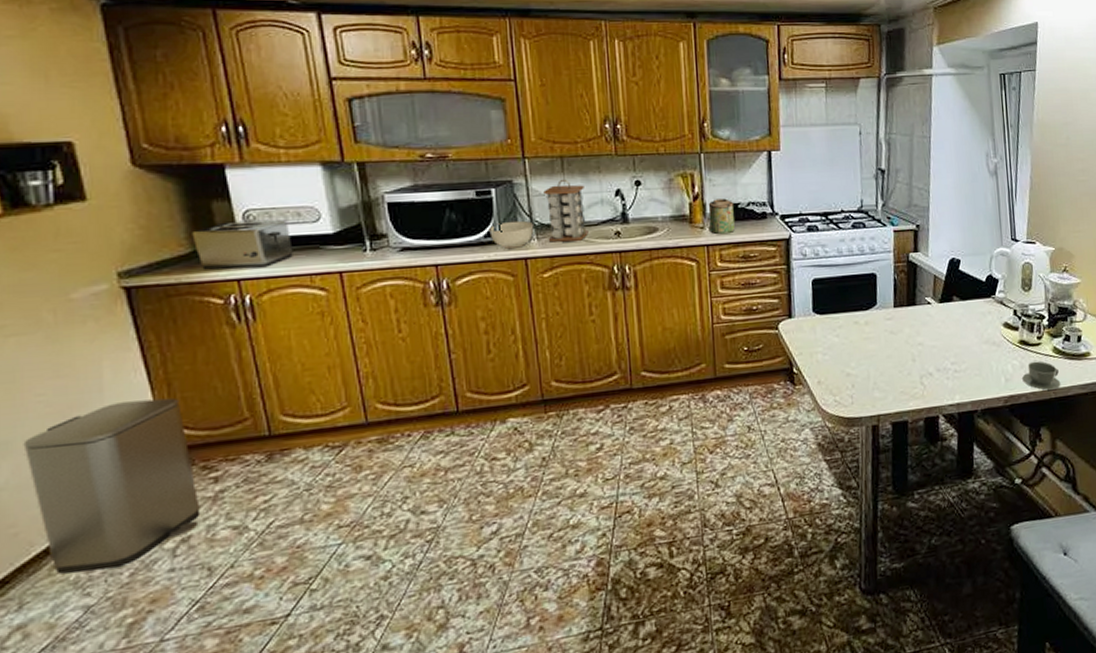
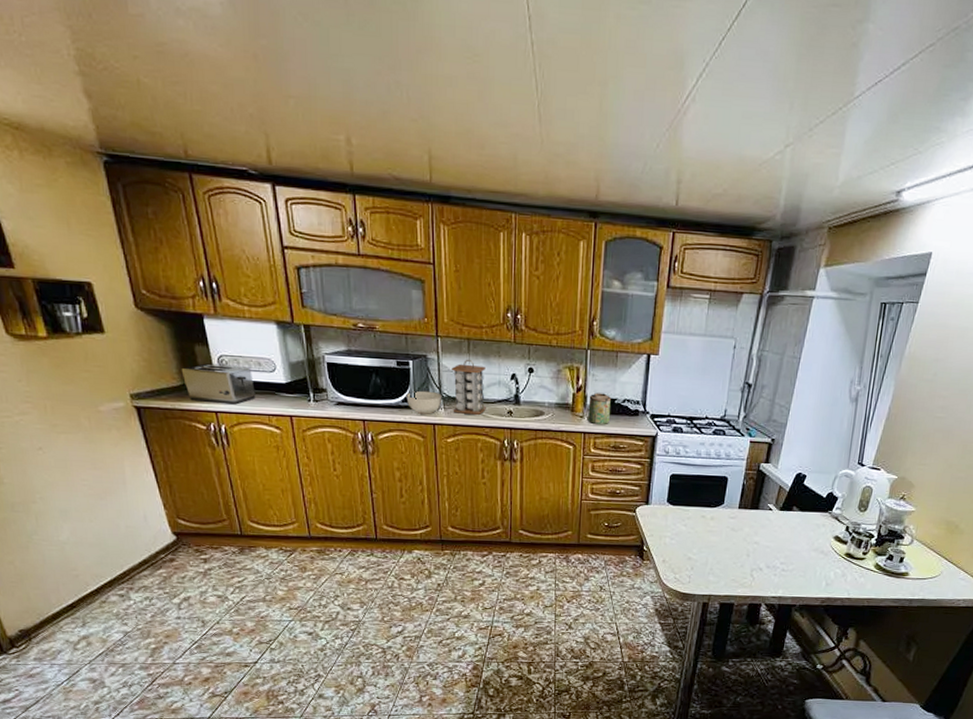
pedal bin: present [23,397,201,574] -> none [76,494,196,610]
teacup: present [1022,361,1061,391] -> none [841,572,876,599]

